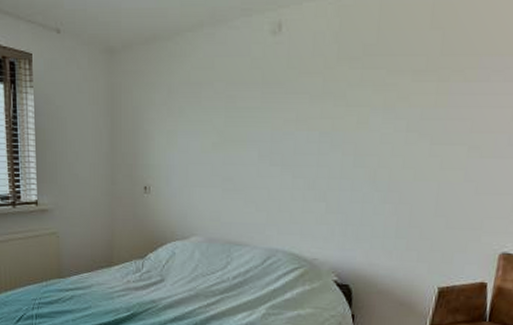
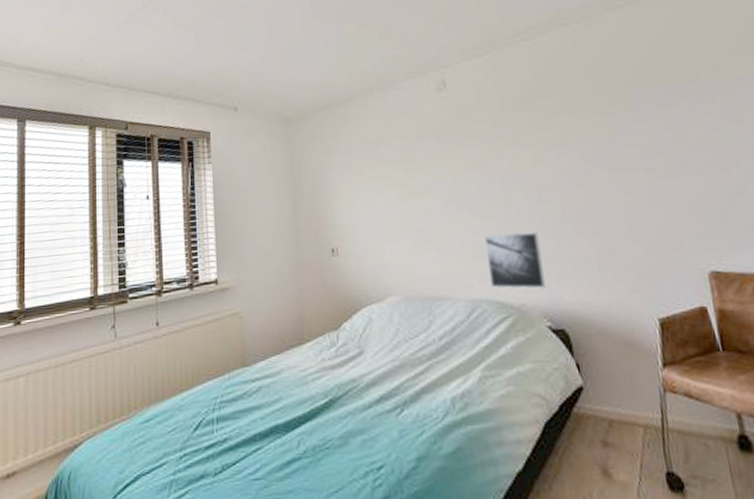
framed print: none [289,192,344,247] -> present [485,231,546,289]

